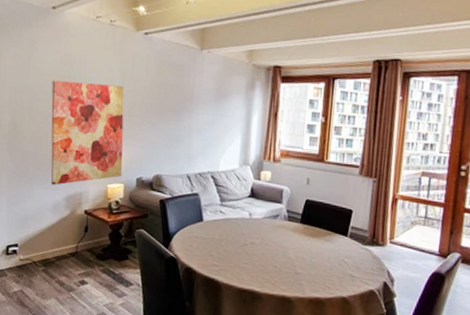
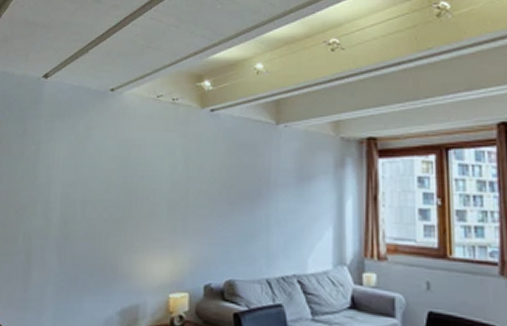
wall art: present [50,80,125,185] -> none [103,169,189,296]

